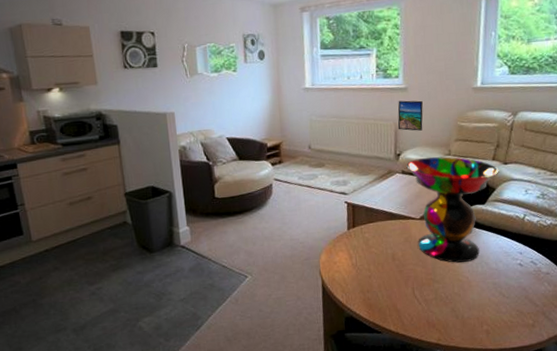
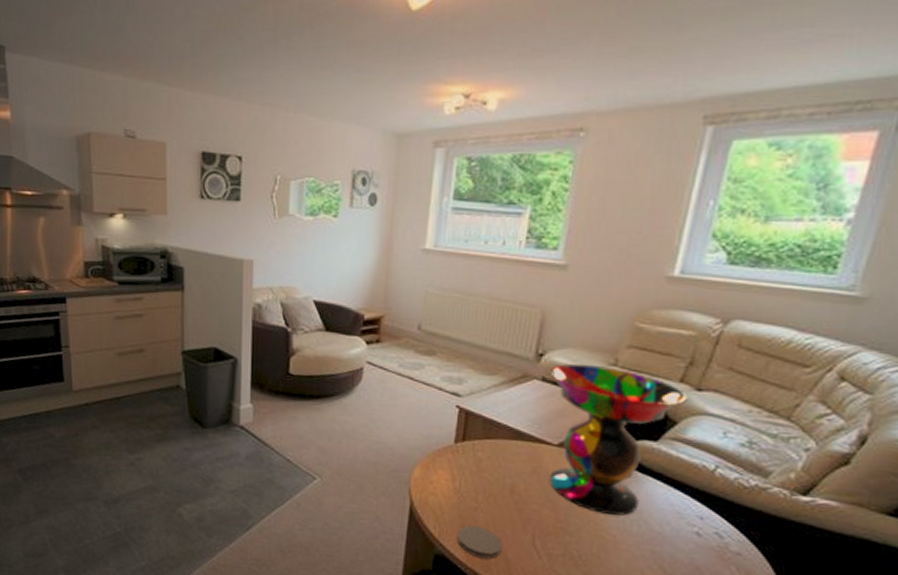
coaster: none [360,289,393,314] -> present [457,525,502,560]
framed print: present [397,100,423,131] -> none [545,282,587,327]

